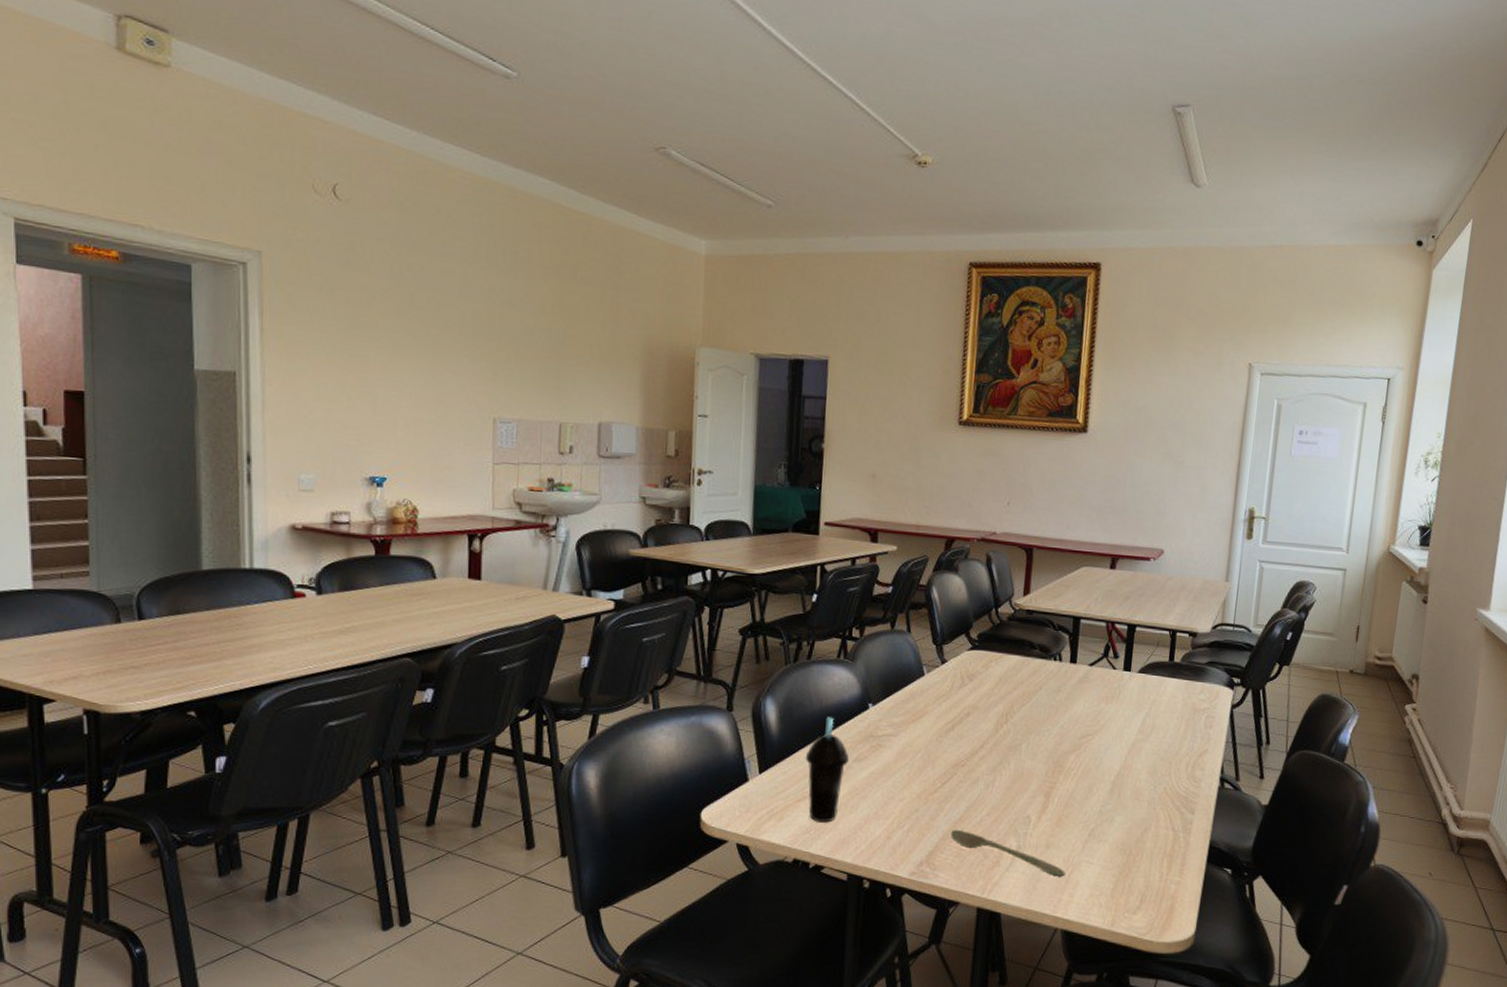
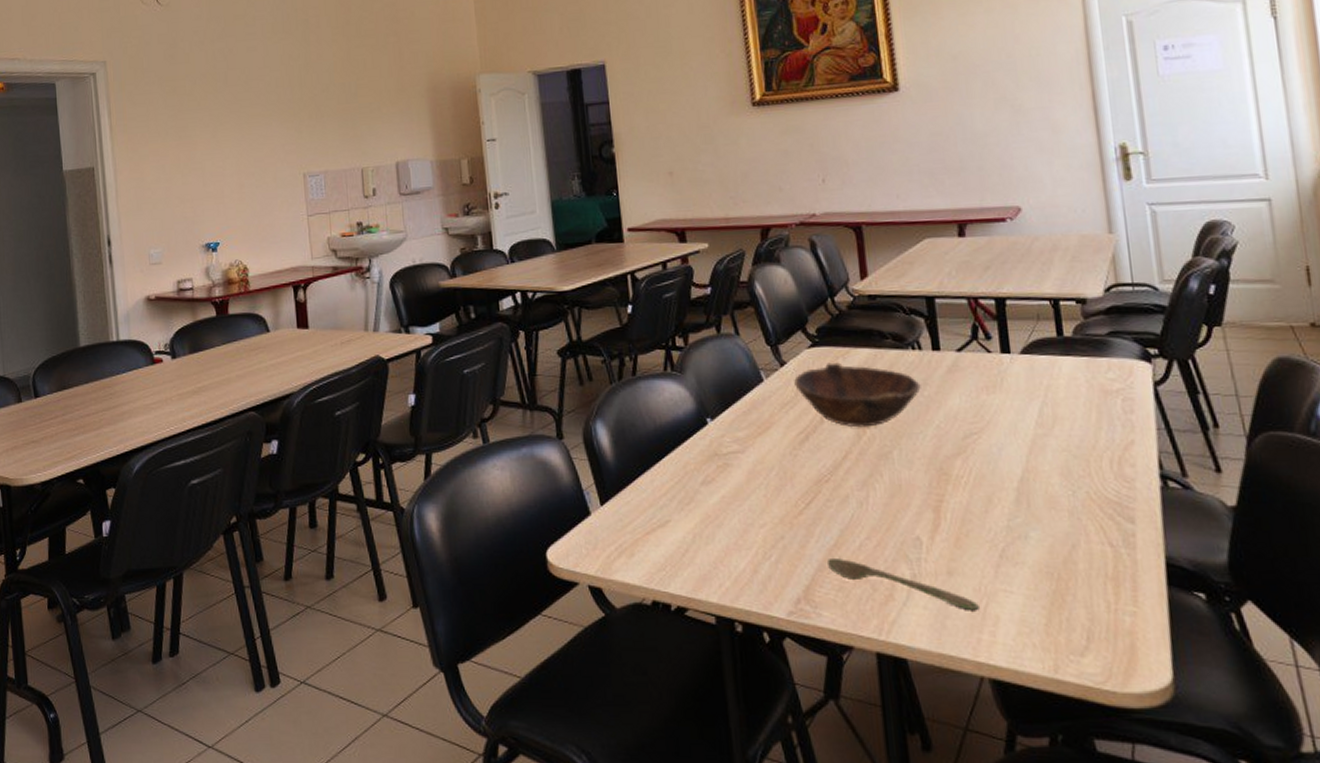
cup: present [805,717,849,823] -> none [647,437,695,557]
bowl: none [951,664,1055,723] -> present [794,362,921,428]

